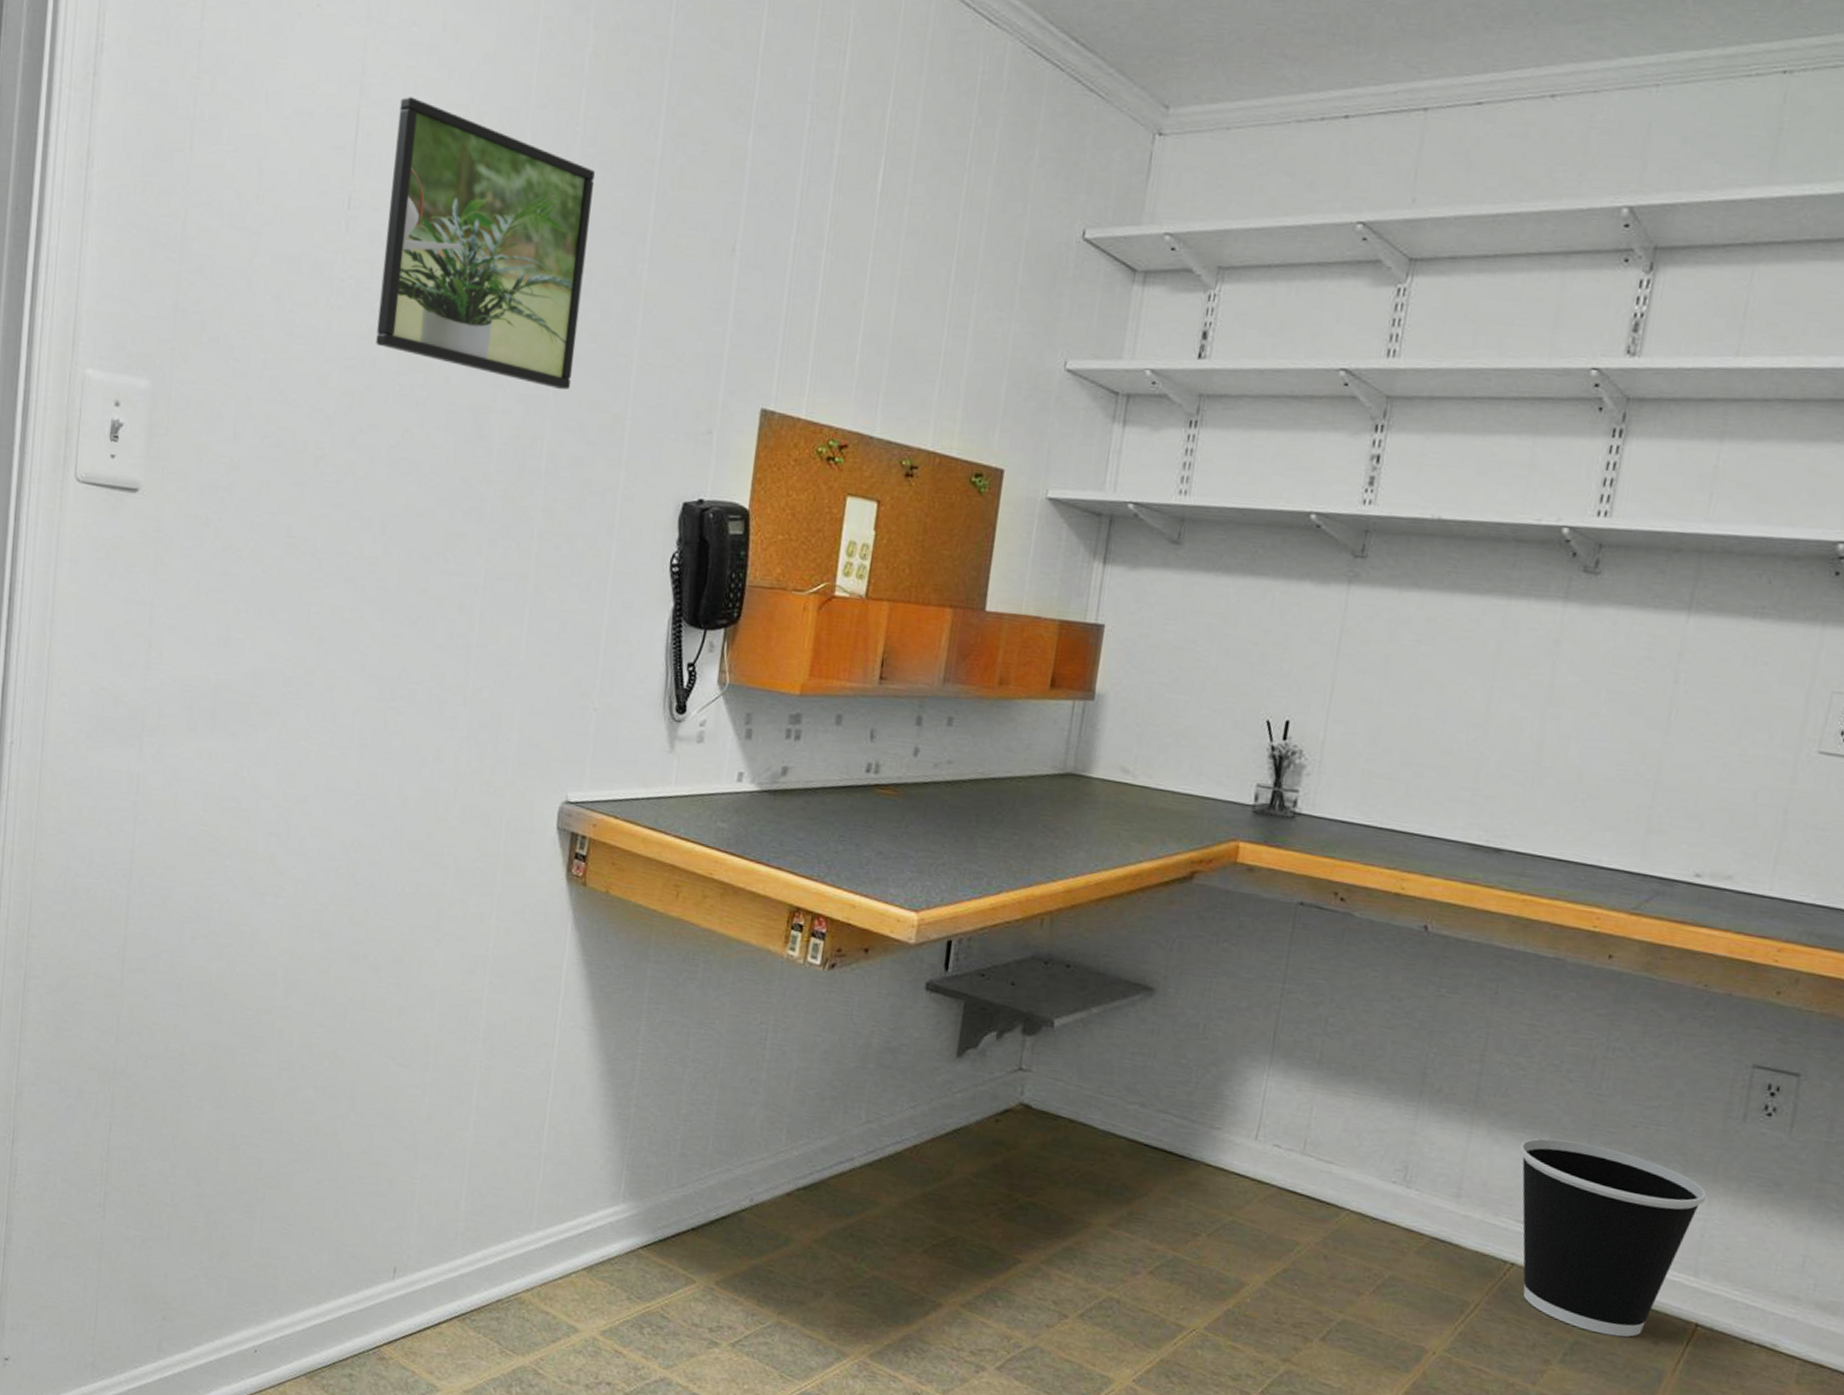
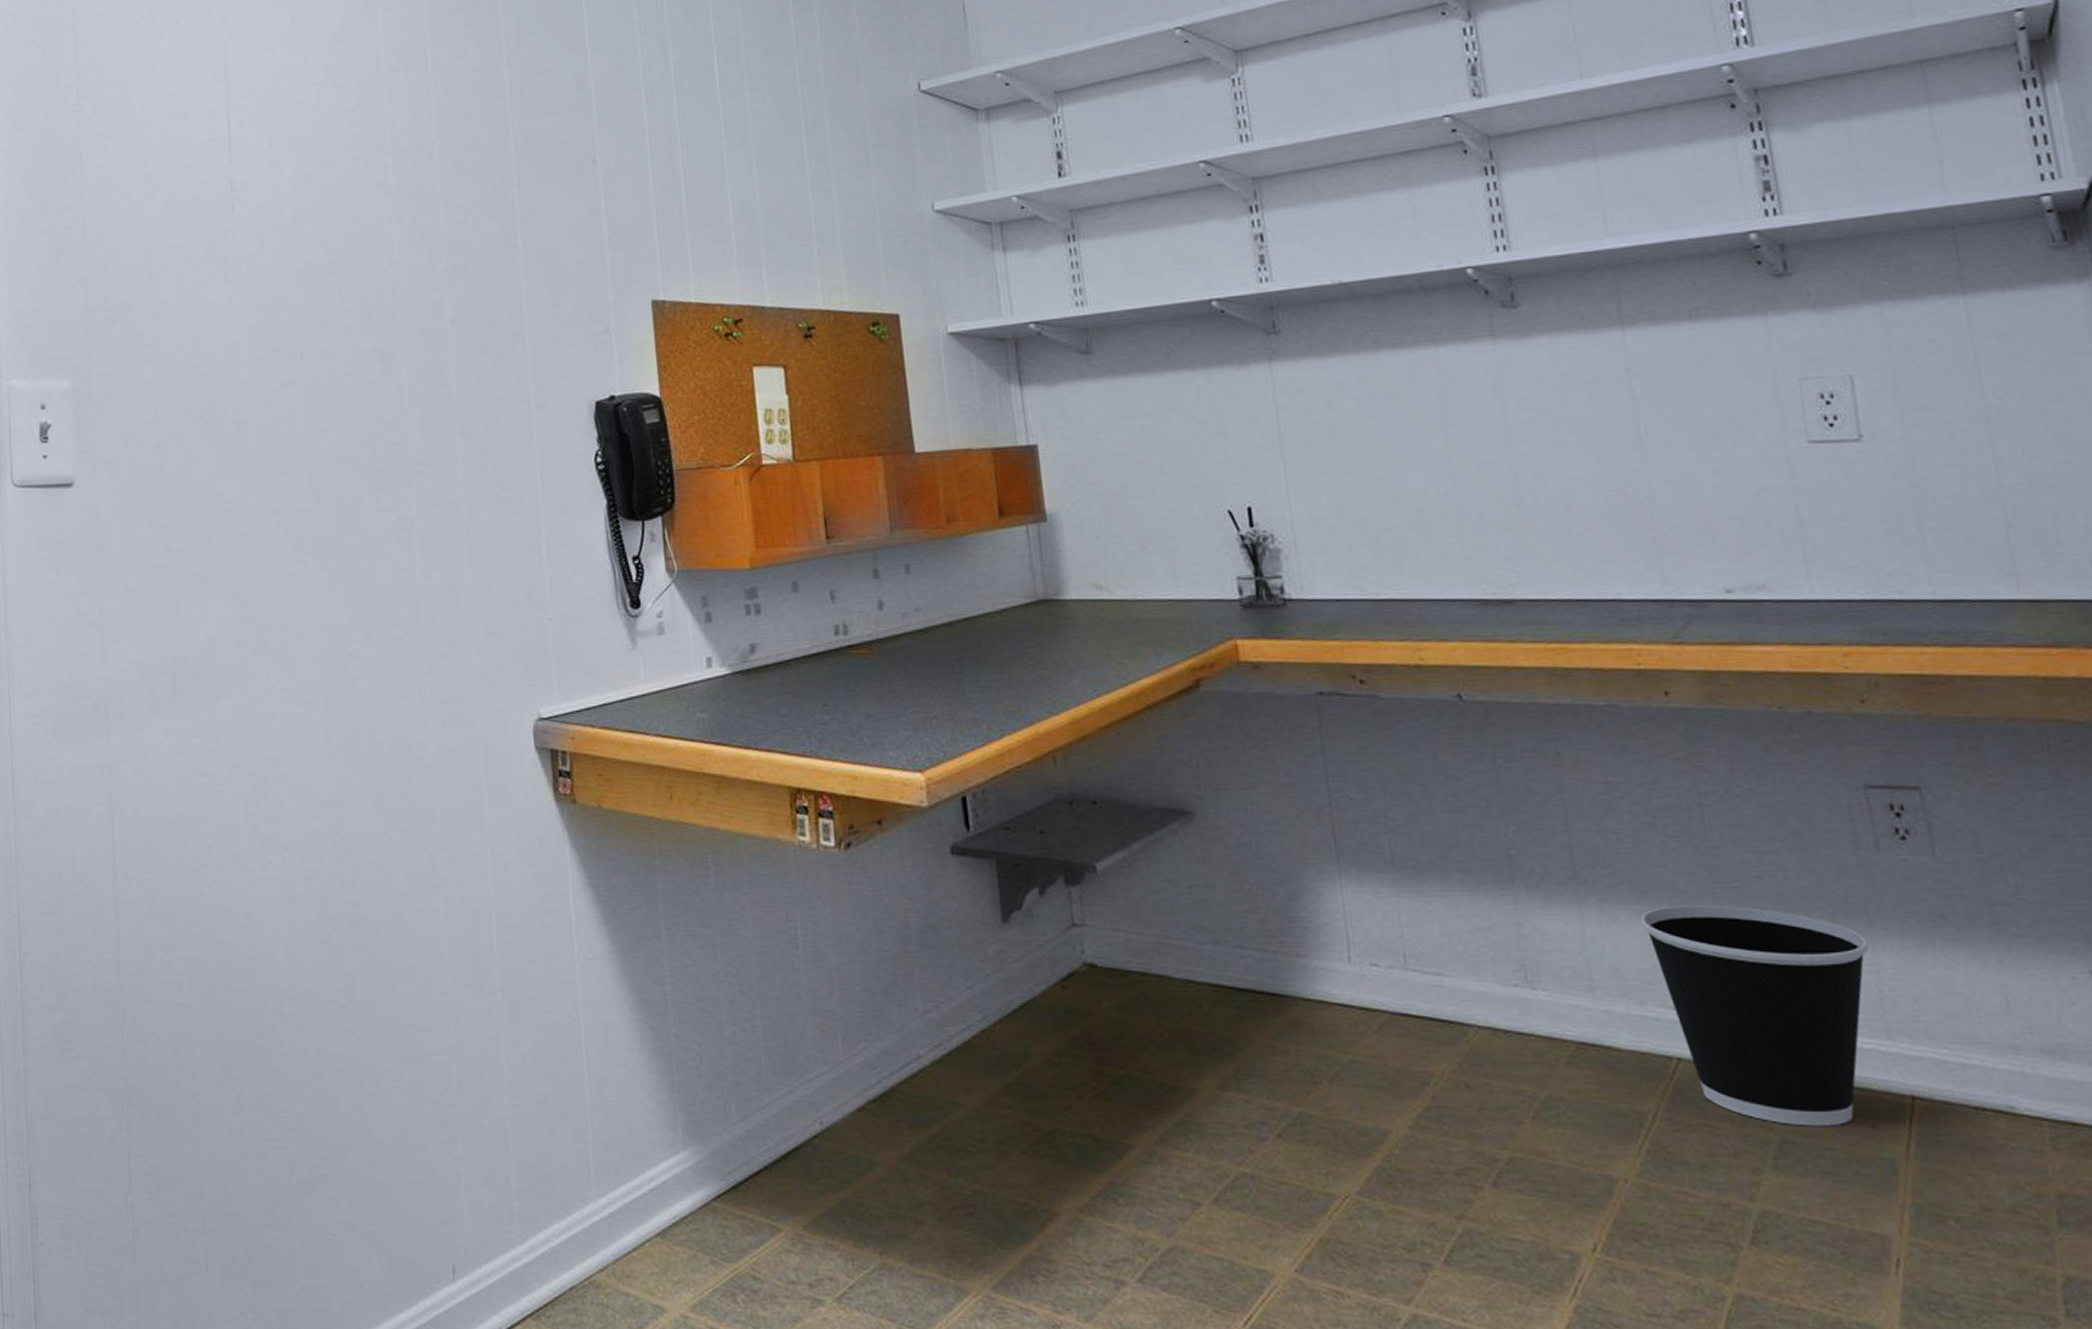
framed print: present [376,97,595,390] -> none [264,84,466,318]

